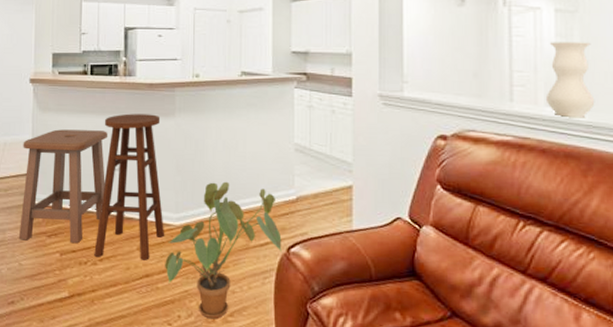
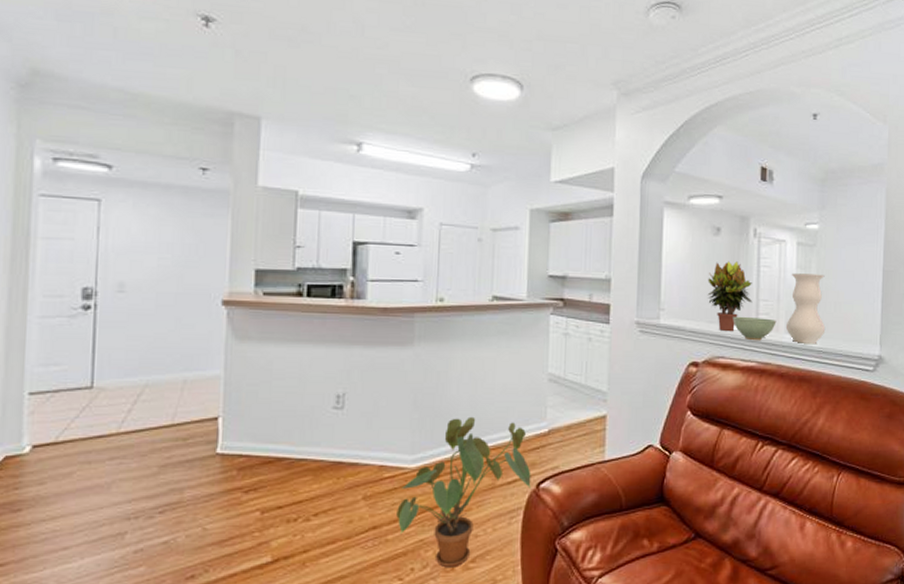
stool: present [18,129,107,244] -> none [202,362,328,500]
bar stool: present [94,113,165,260] -> none [307,343,398,512]
potted plant: none [453,32,505,105] -> present [707,261,753,332]
bowl: none [483,88,534,114] -> present [733,316,777,341]

